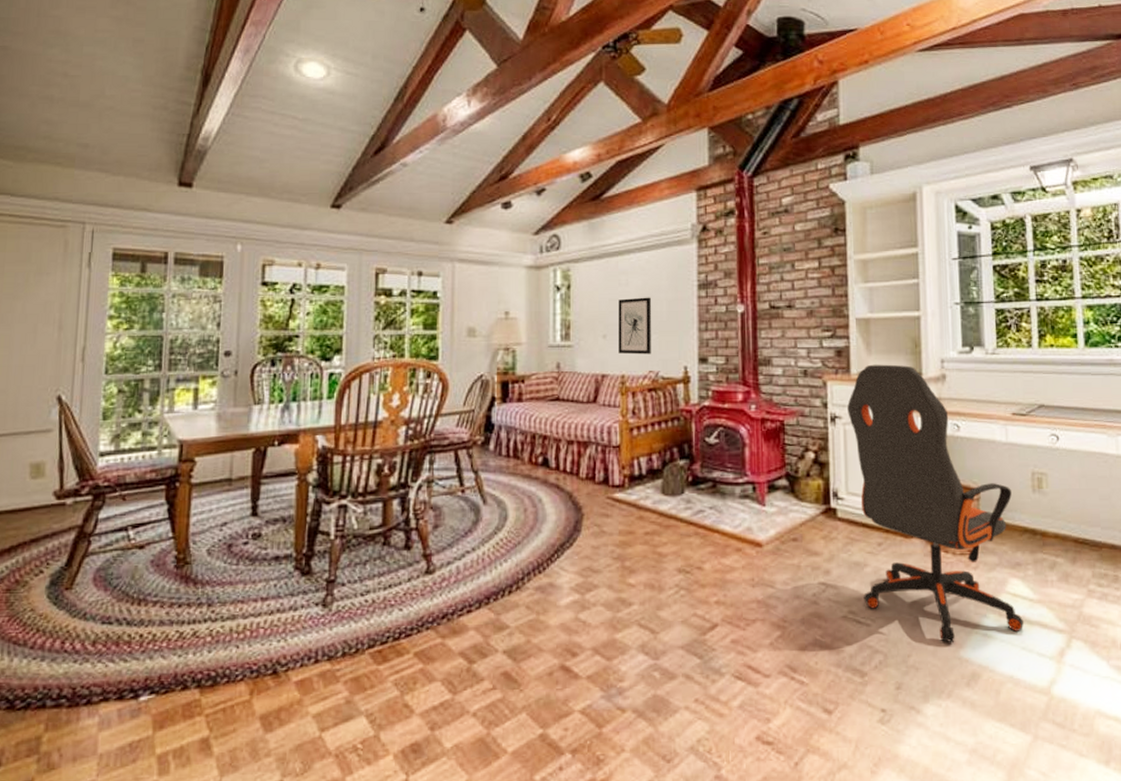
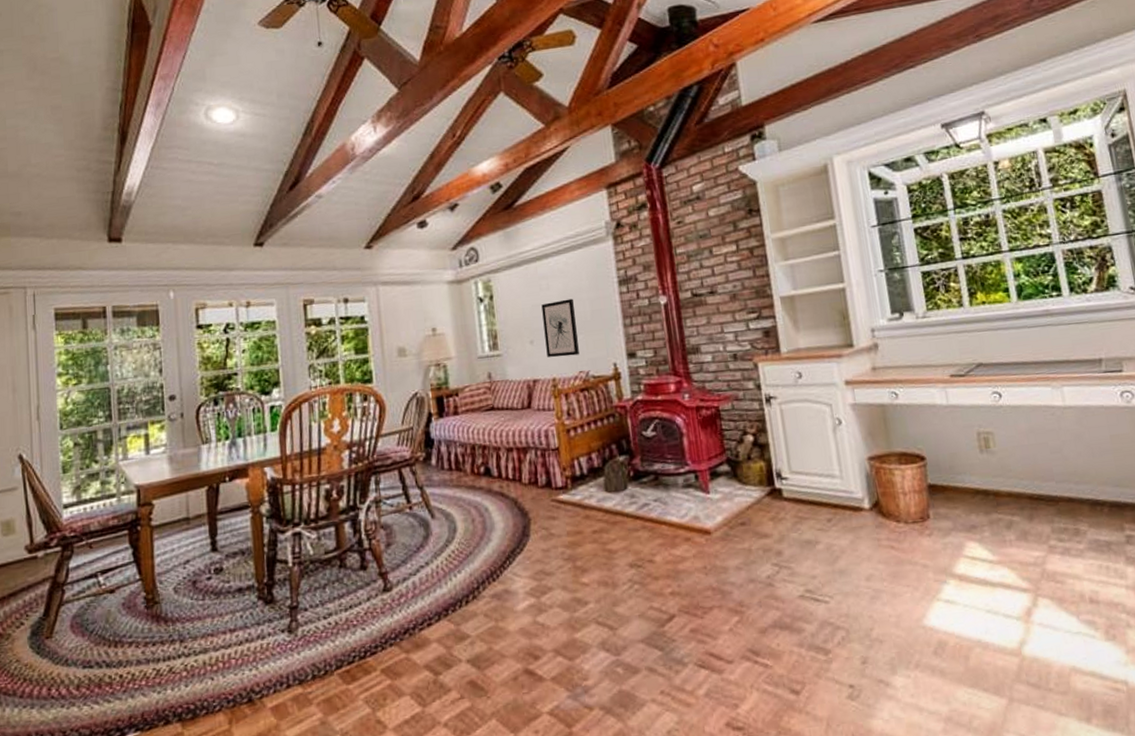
office chair: present [847,364,1025,643] -> none [781,338,987,613]

